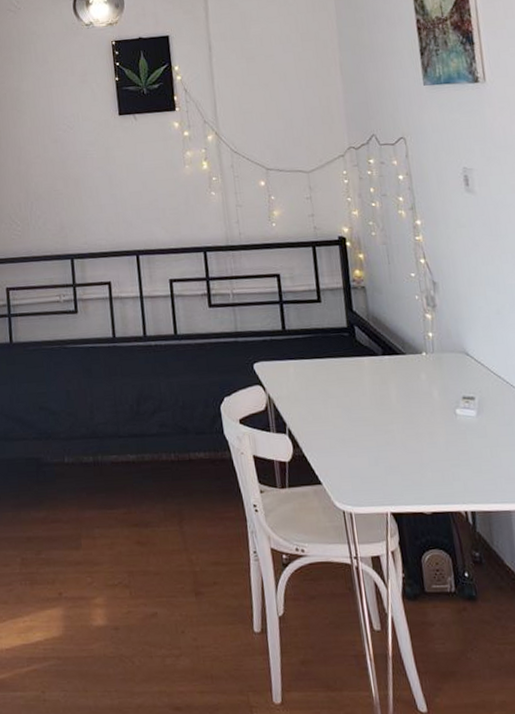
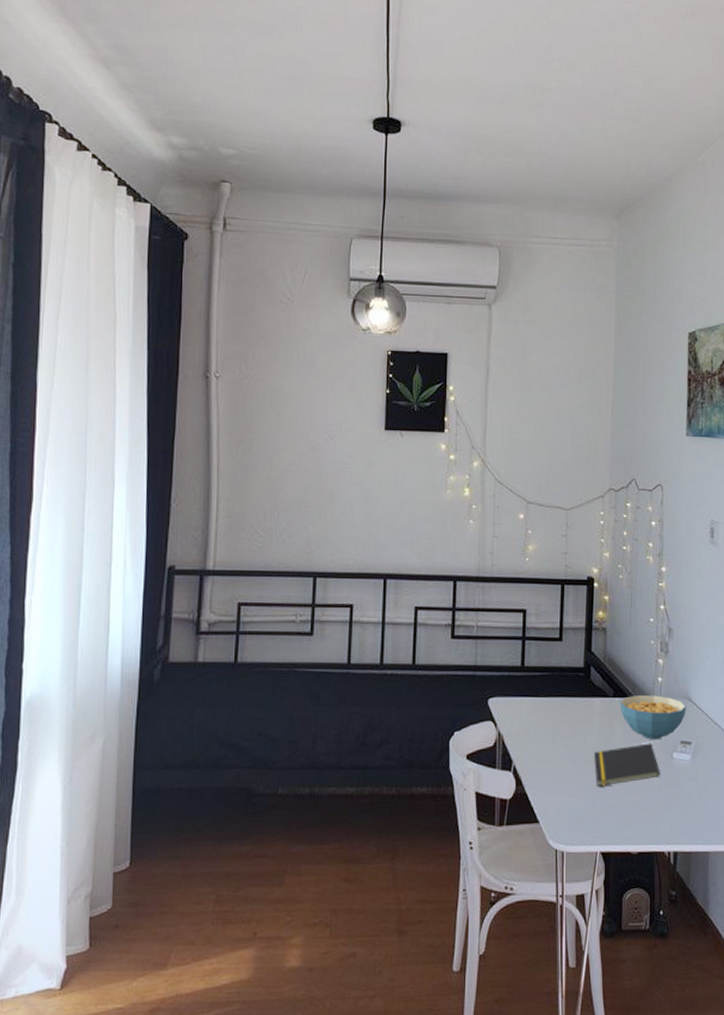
notepad: none [369,400,446,446] -> present [593,743,661,786]
cereal bowl: none [390,351,464,397] -> present [619,695,686,739]

